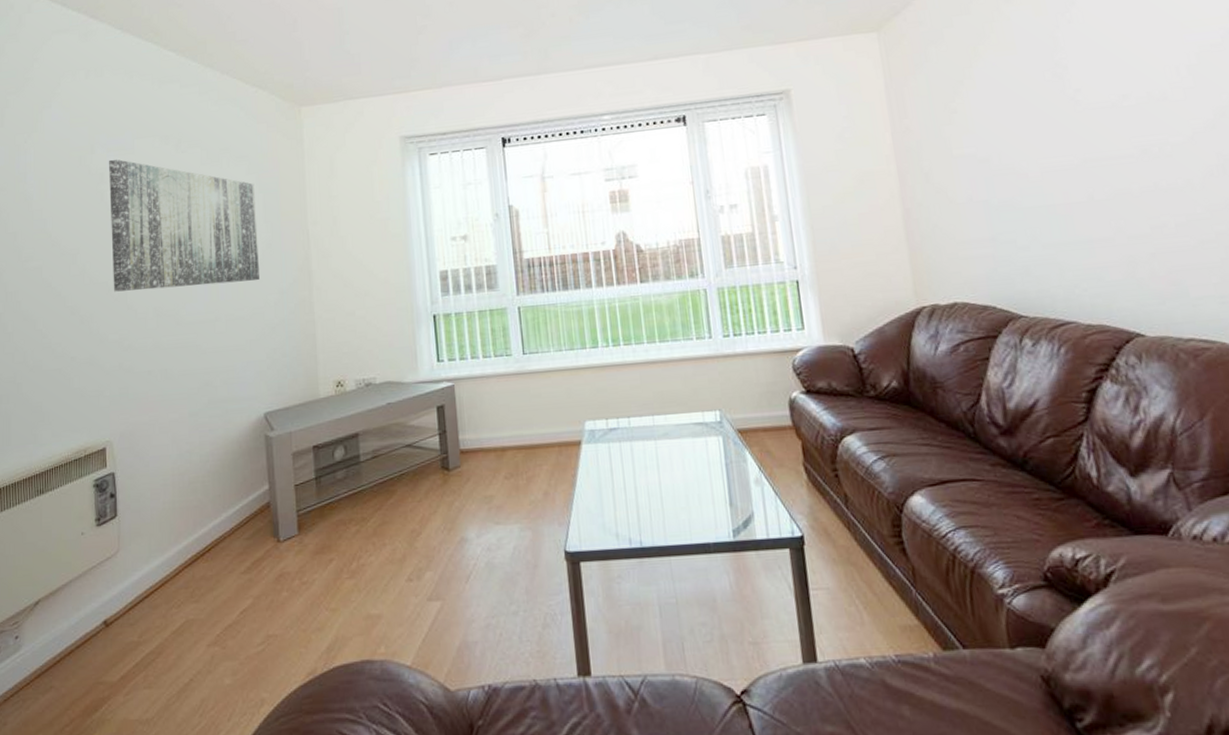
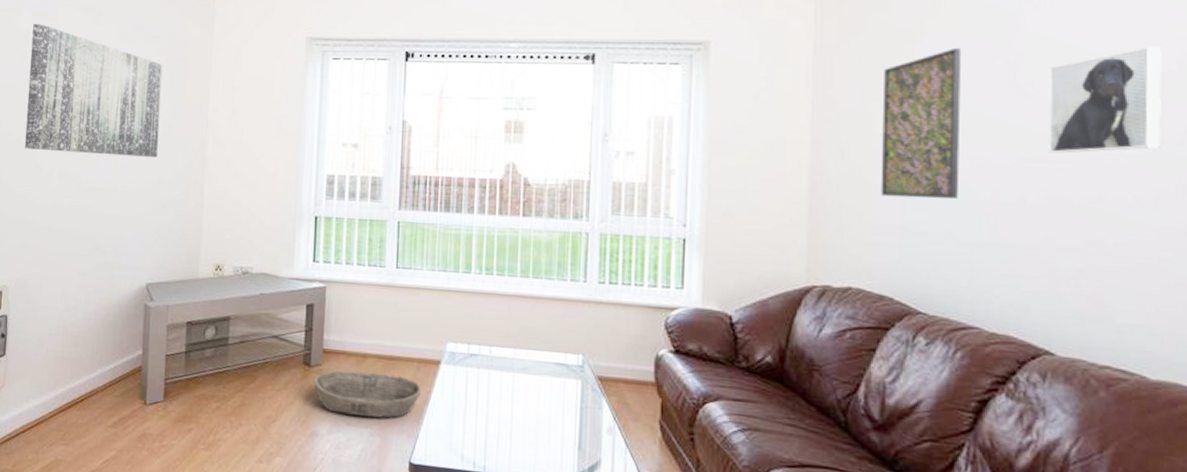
basket: none [455,464,566,514] -> present [314,370,421,418]
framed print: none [950,66,1036,213] -> present [881,47,962,199]
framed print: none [1092,43,1197,152] -> present [1048,46,1162,154]

